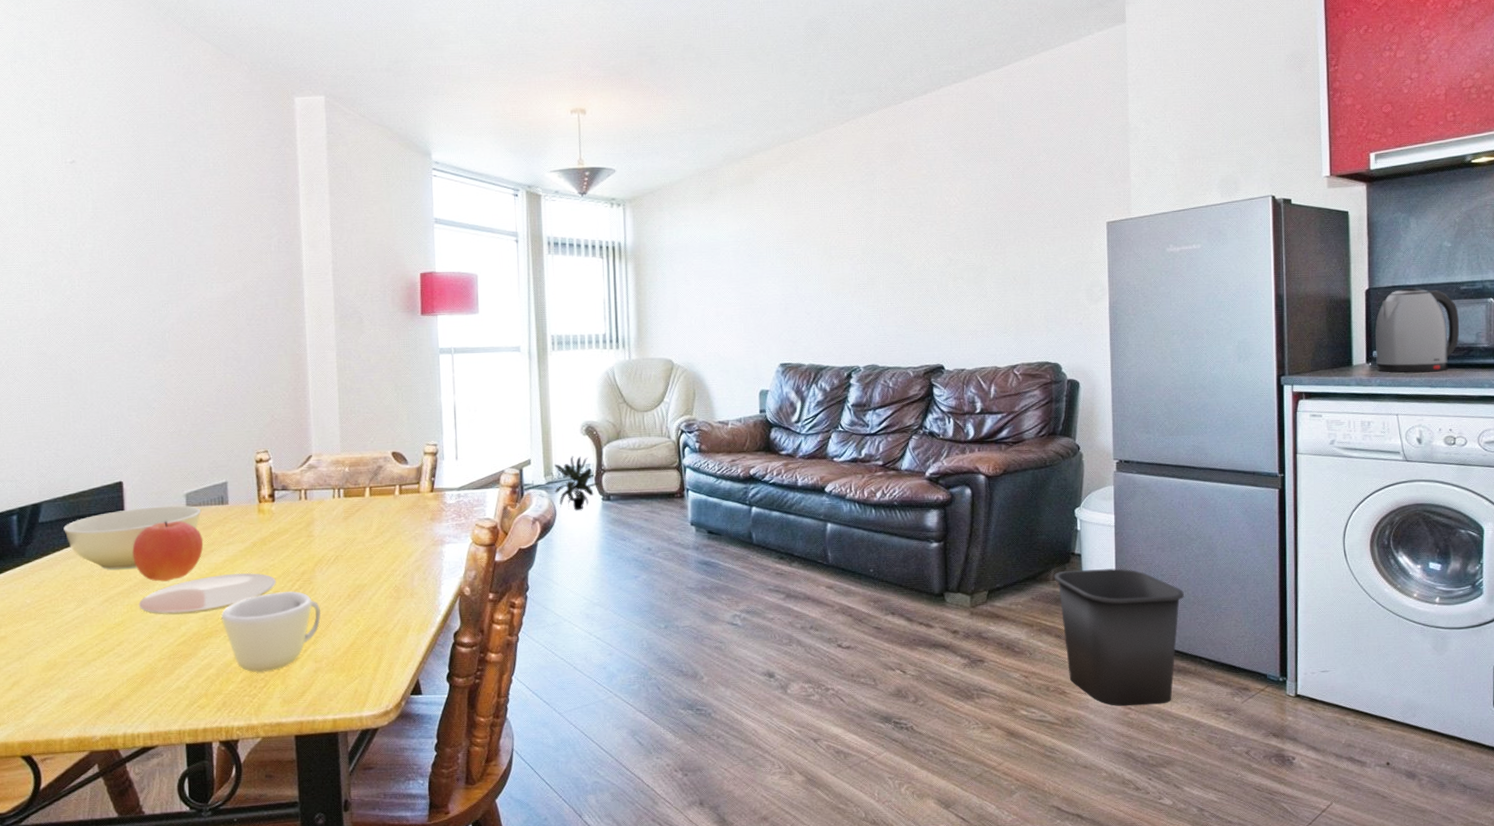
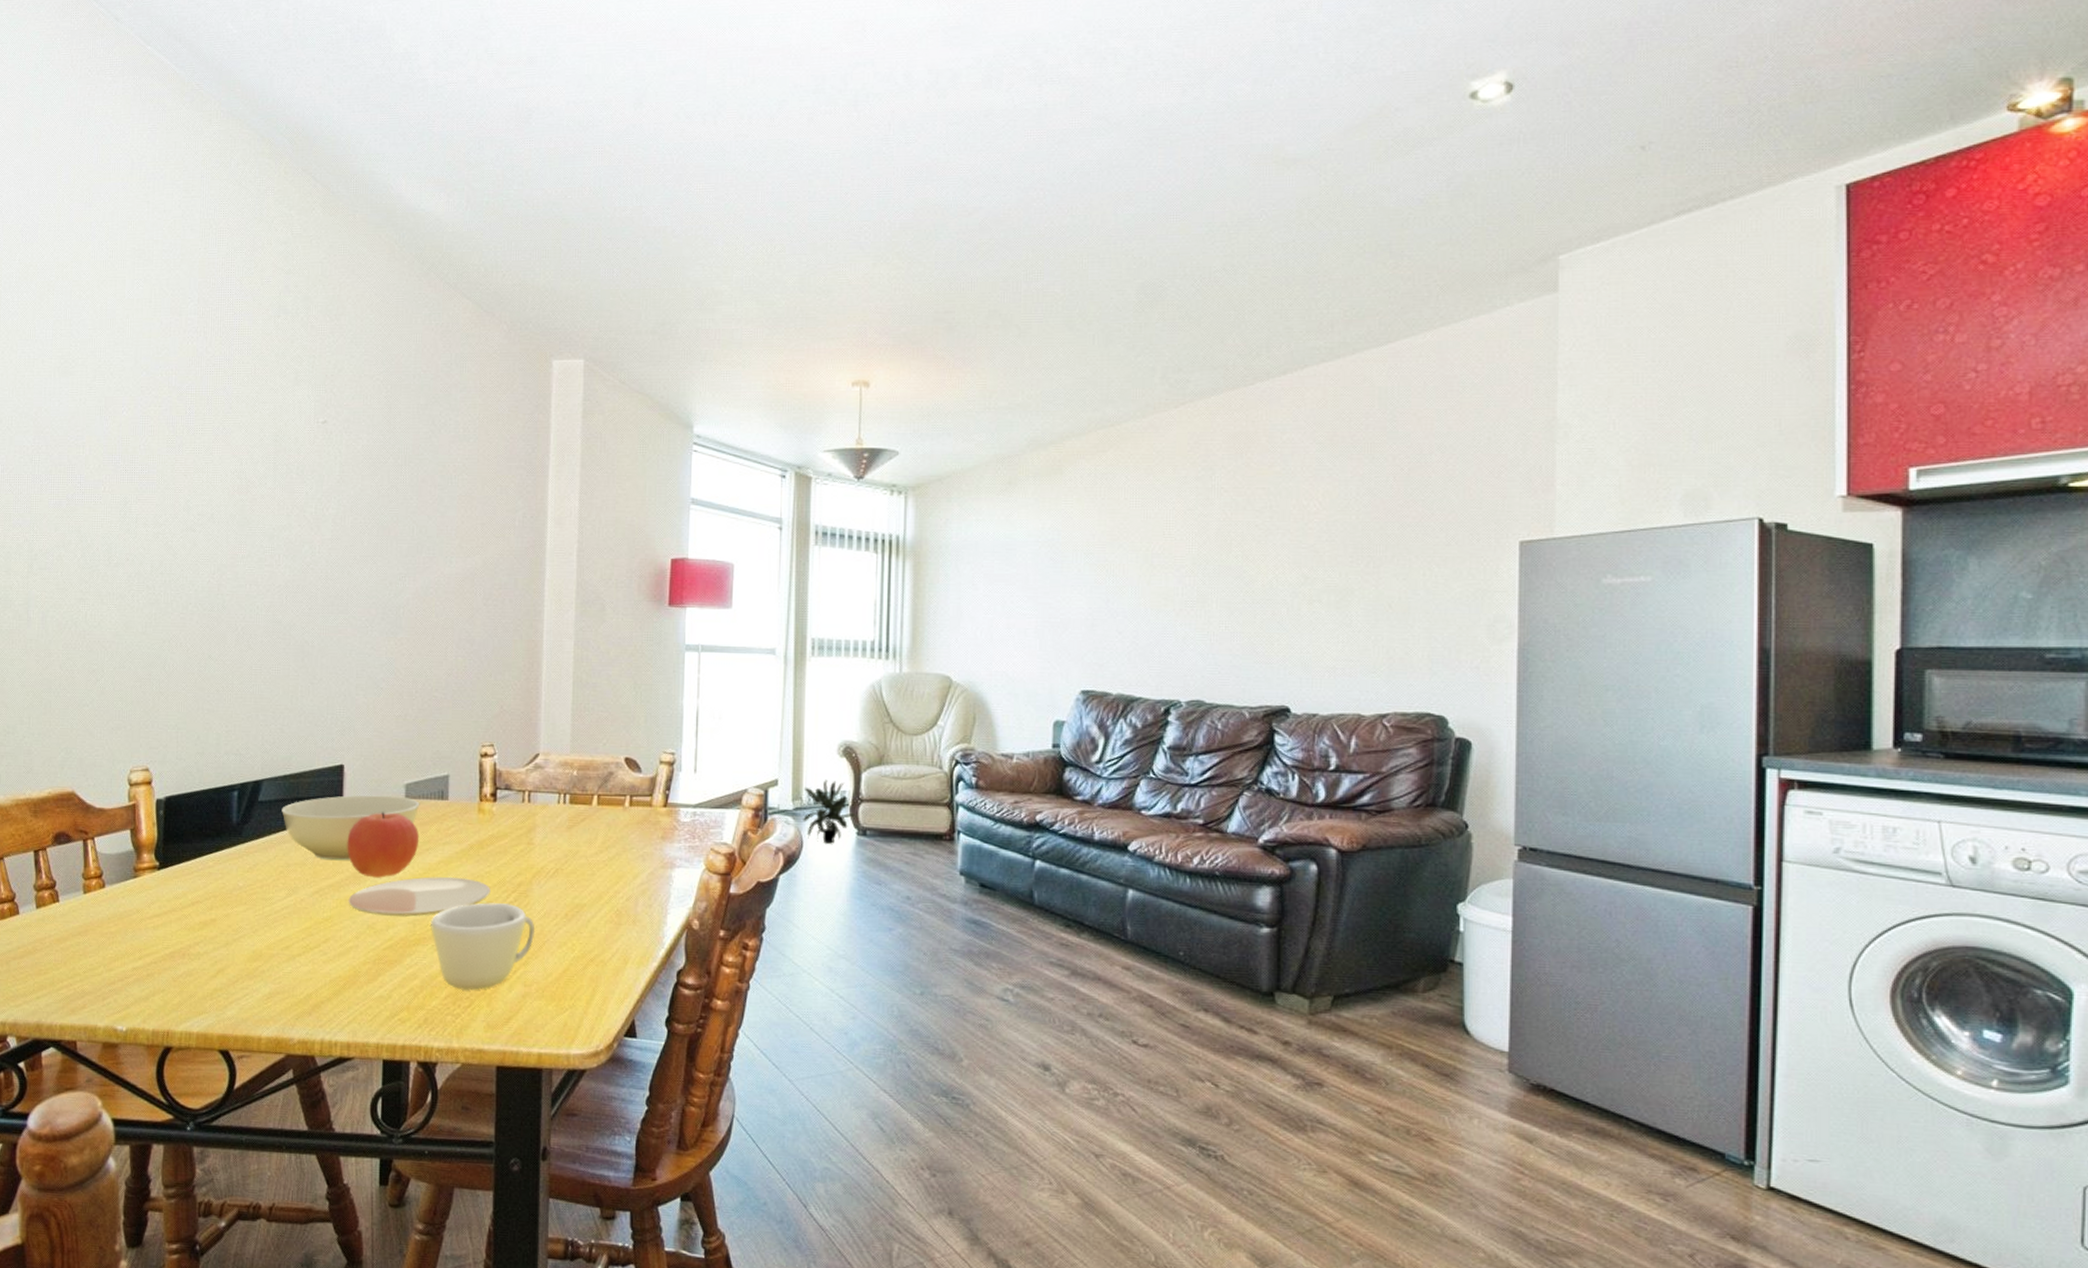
waste bin: present [1054,568,1184,706] -> none [1424,982,1607,1173]
kettle: present [1375,287,1460,373] -> none [1909,651,2043,768]

